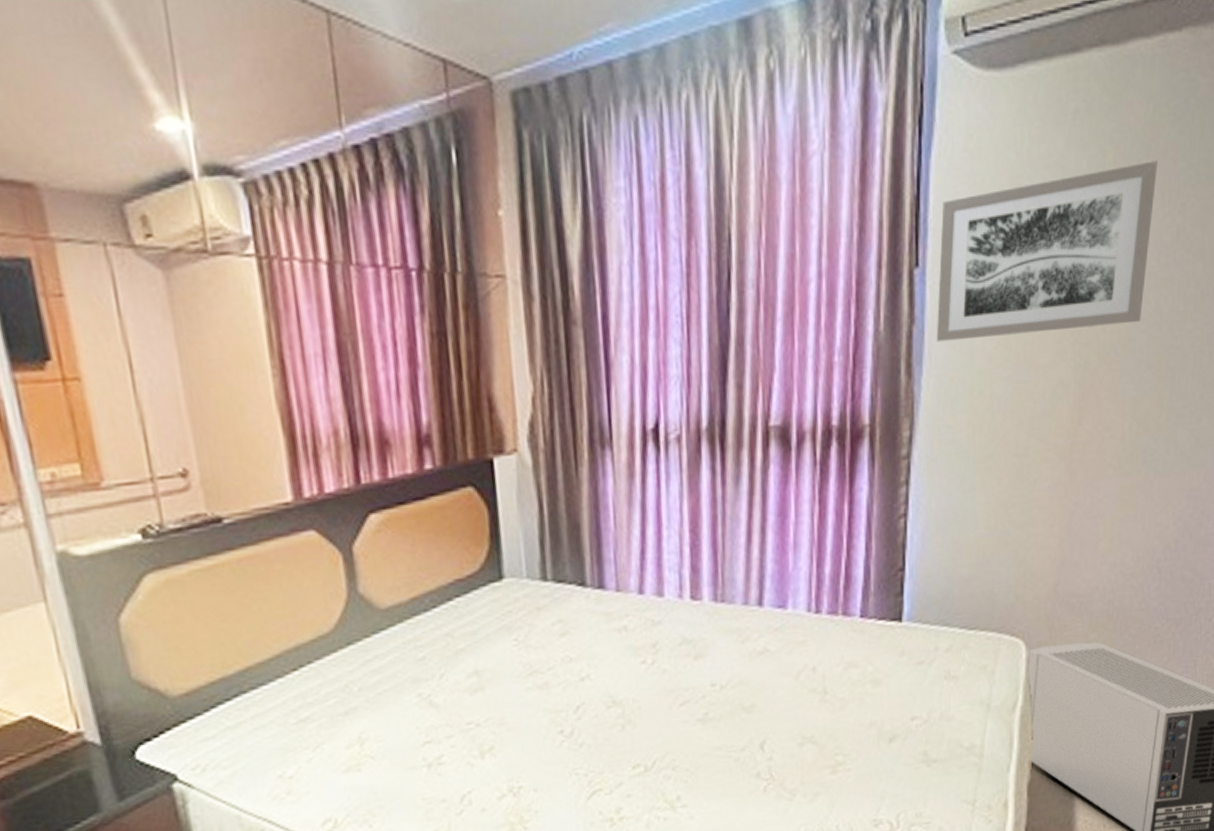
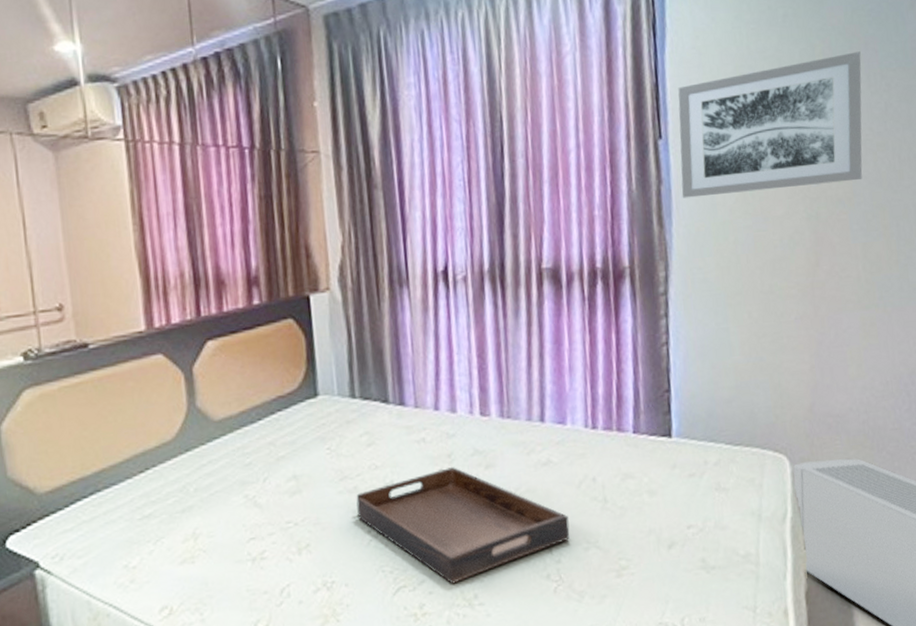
serving tray: none [547,657,784,786] -> present [356,466,570,584]

